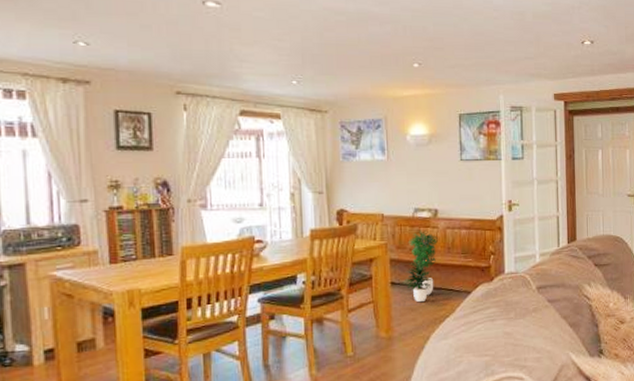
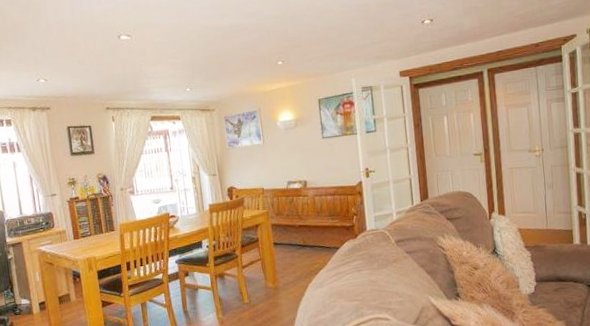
potted plant: present [402,229,439,302] -> none [283,198,310,258]

